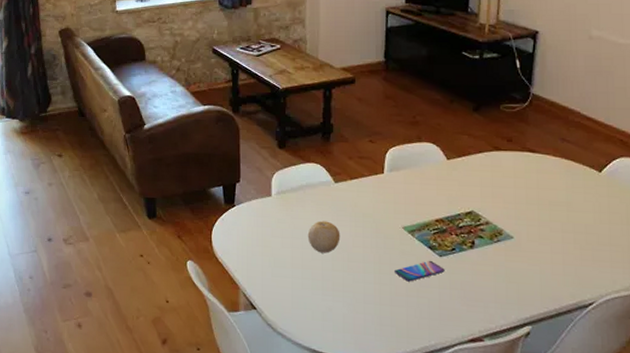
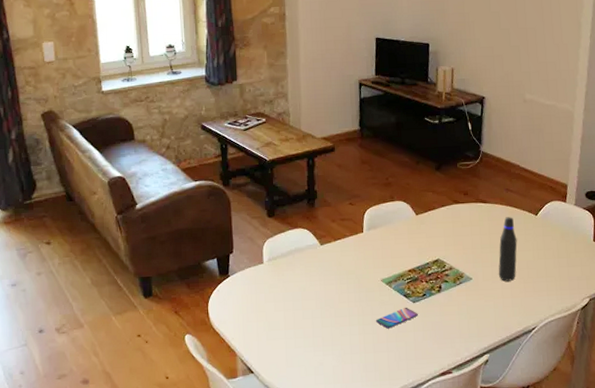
fruit: present [307,221,341,253] -> none [298,281,328,312]
water bottle: none [547,171,574,246] -> present [498,217,518,282]

